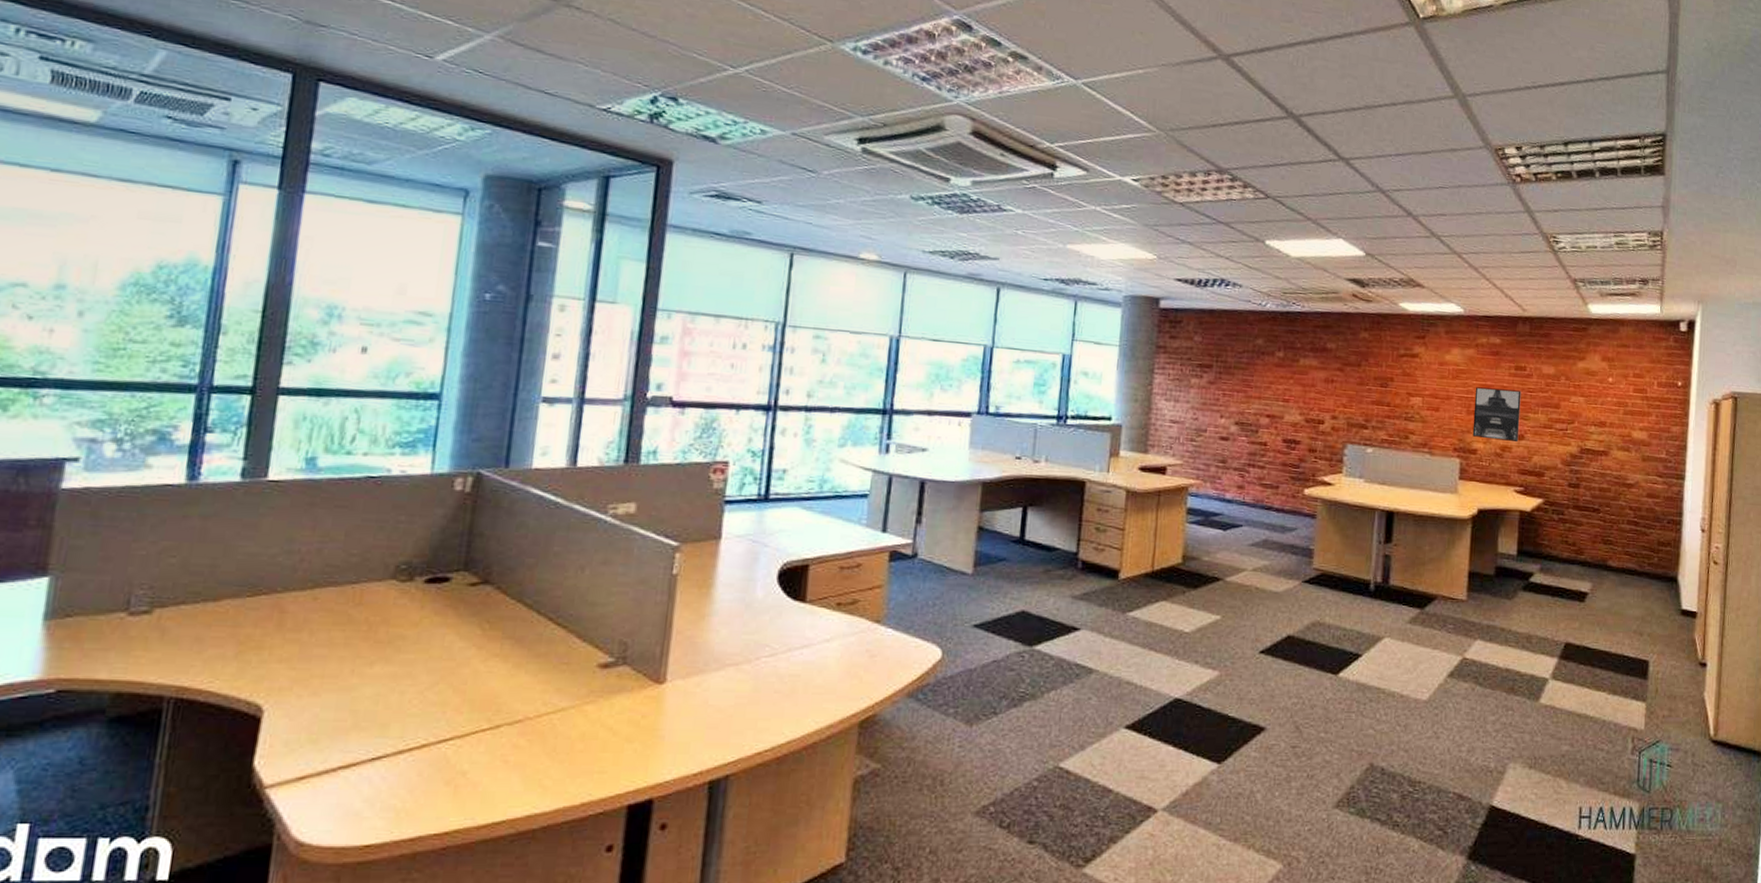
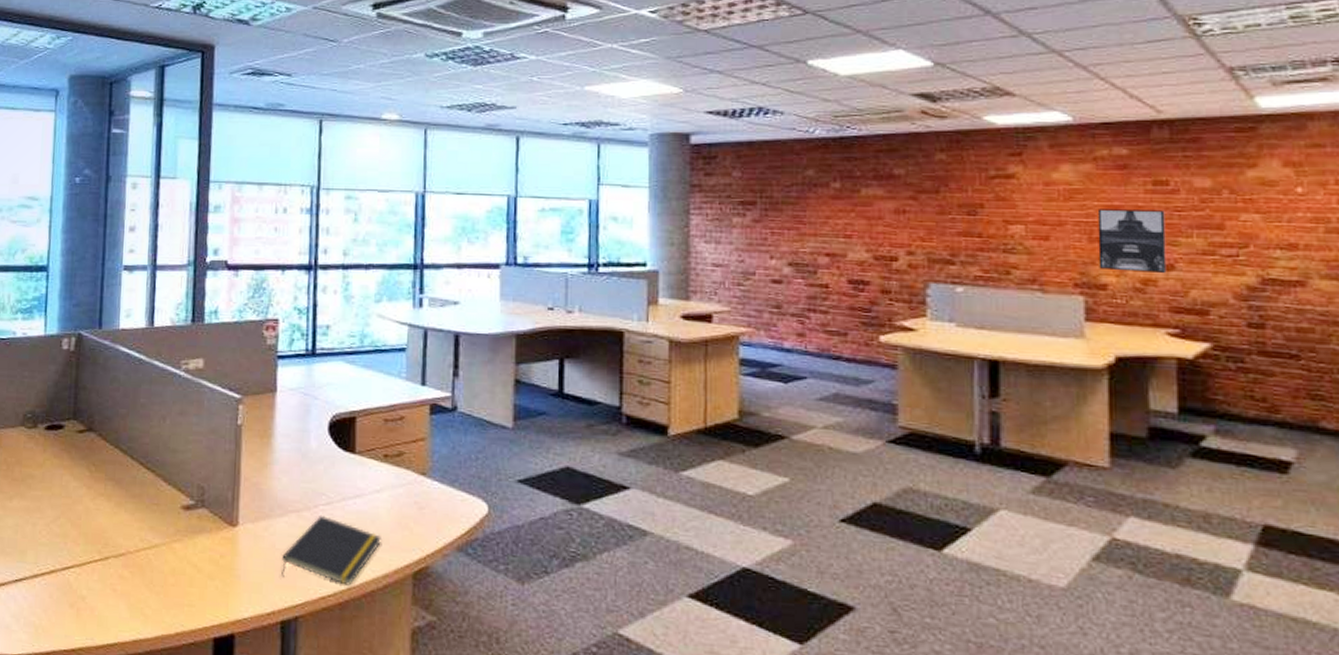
notepad: none [713,668,828,739] -> present [281,516,381,586]

